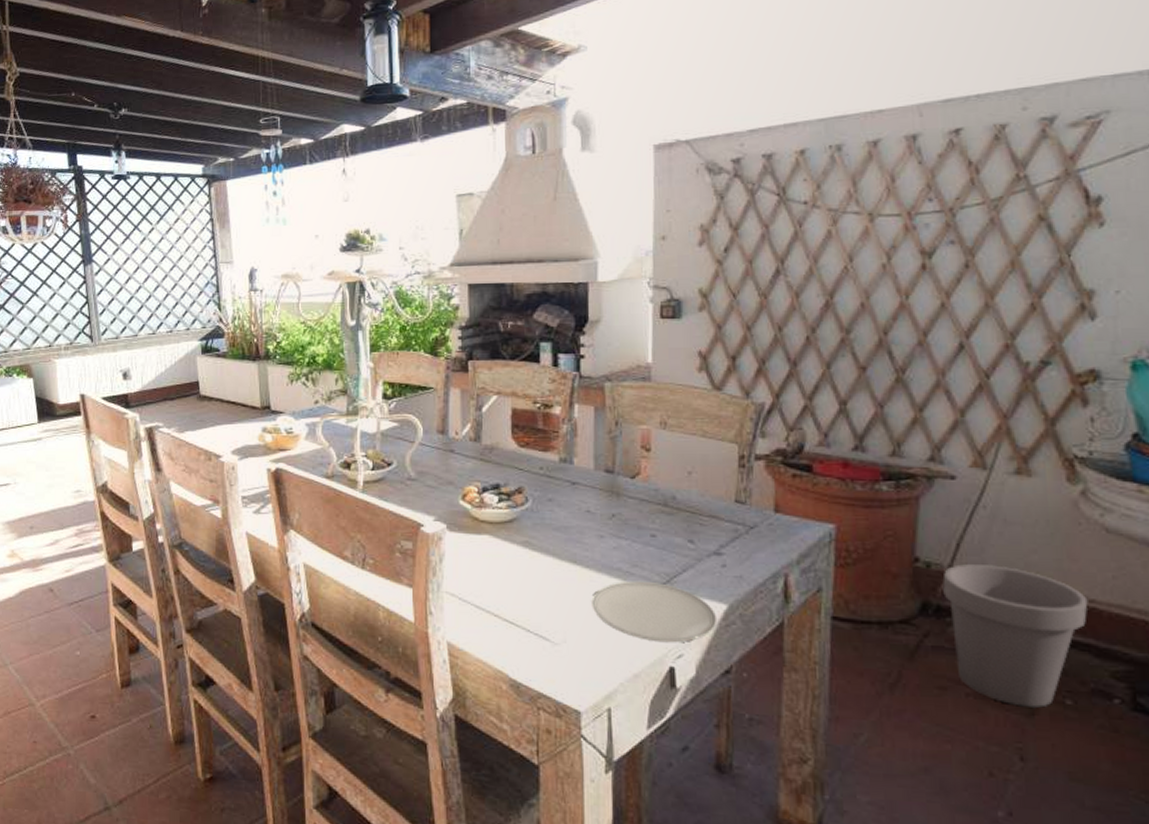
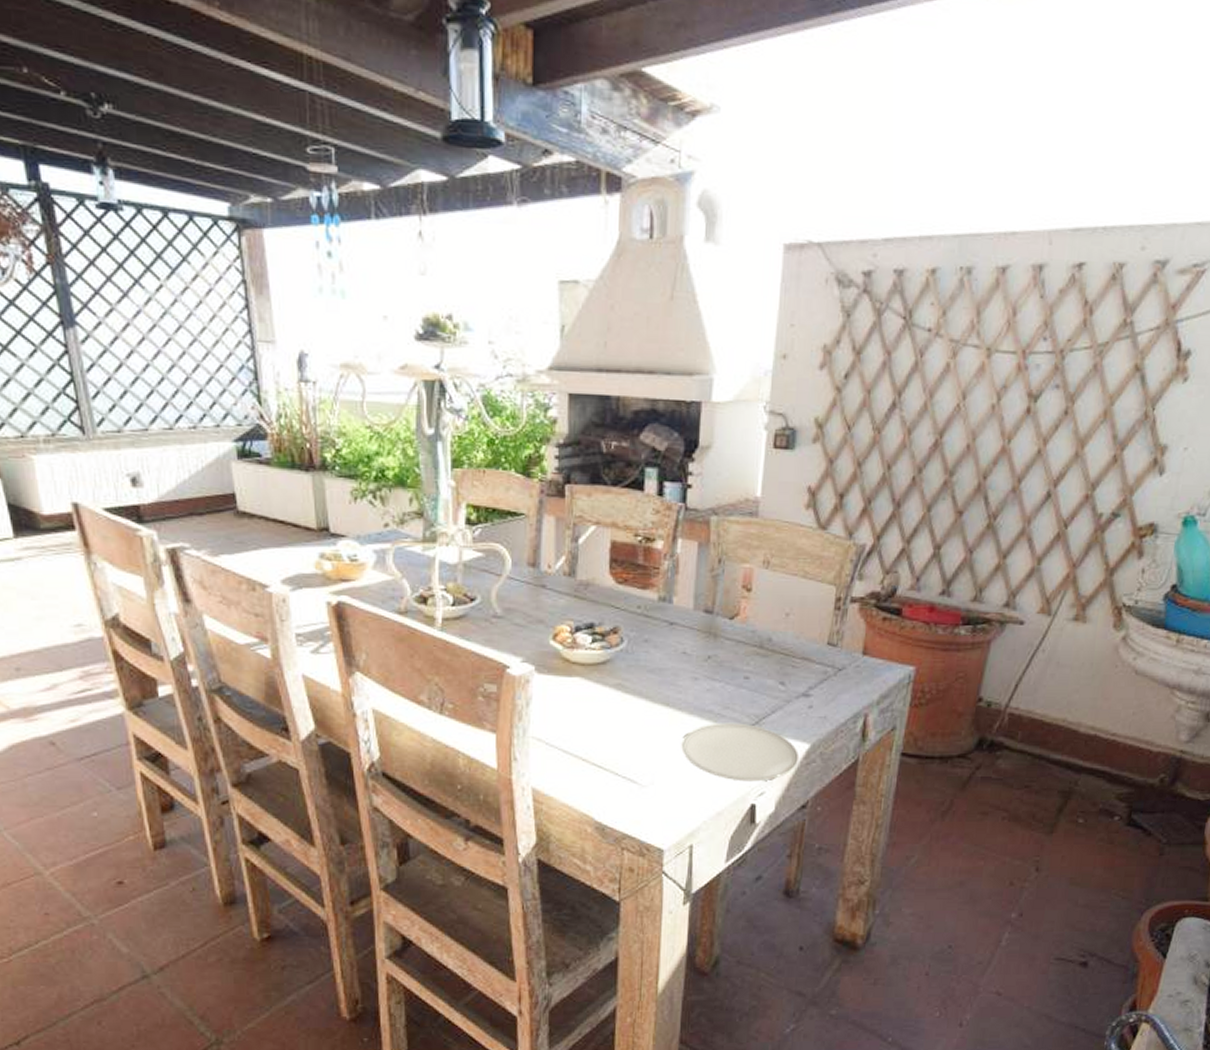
flowerpot: present [942,564,1088,708] -> none [998,703,1111,826]

